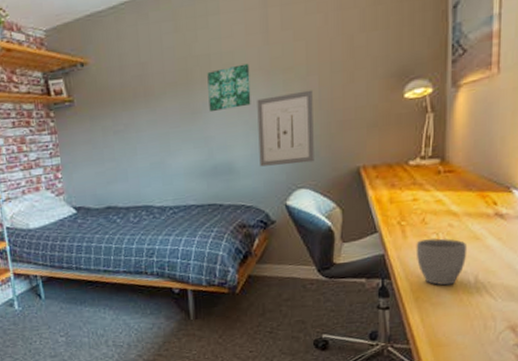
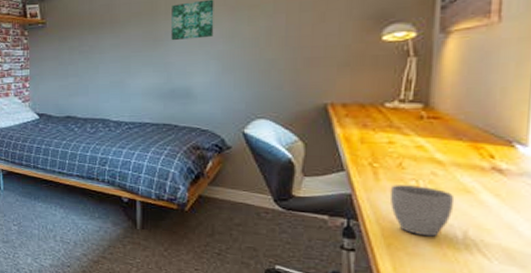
wall art: present [257,90,314,167] -> none [218,26,279,95]

